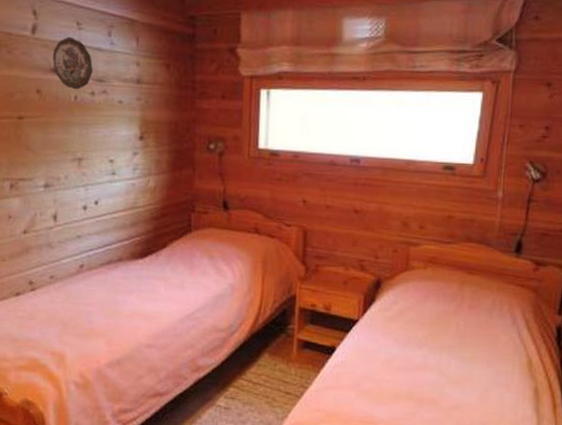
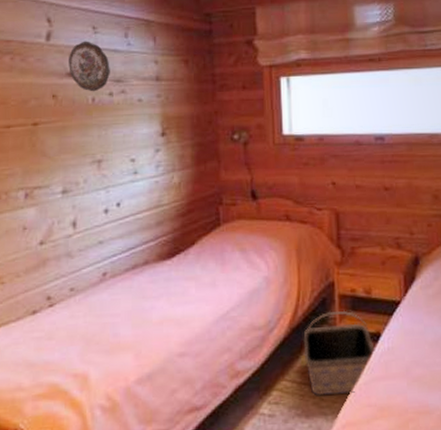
basket: none [261,322,329,398] -> present [303,310,375,396]

